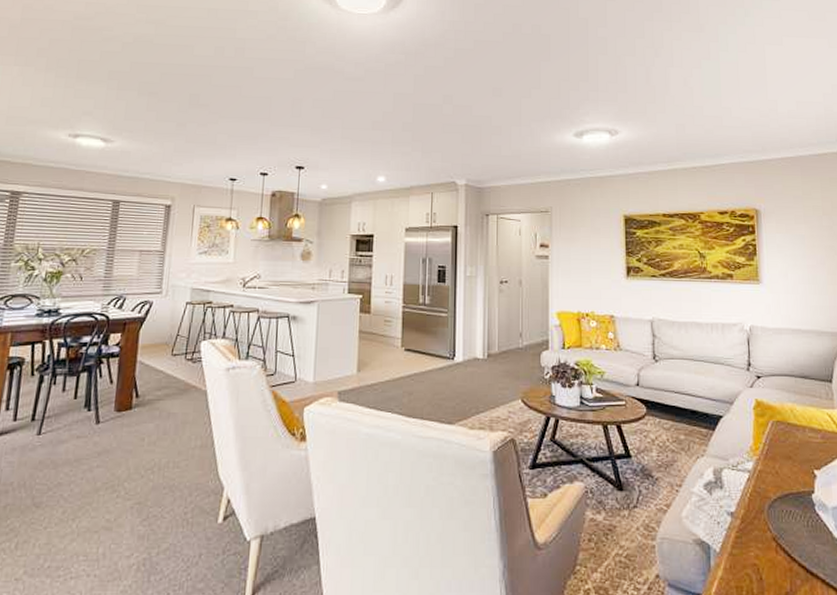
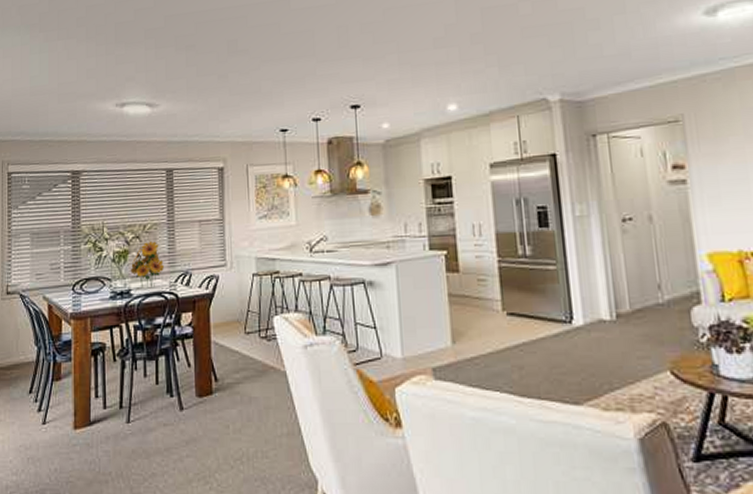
flower bouquet: none [61,265,99,309] -> present [130,241,165,289]

